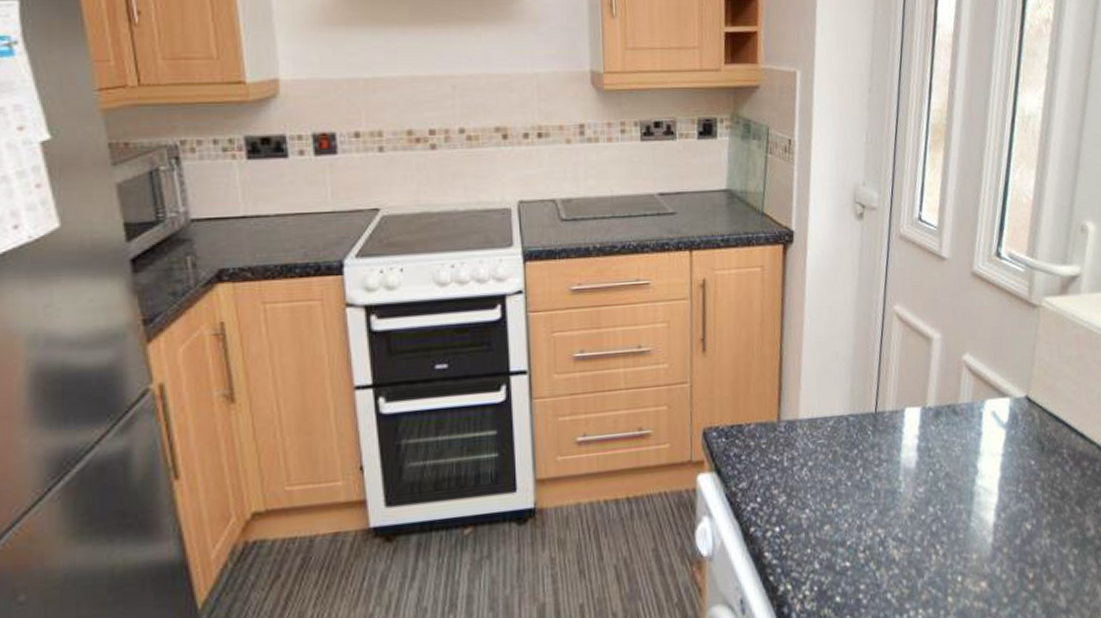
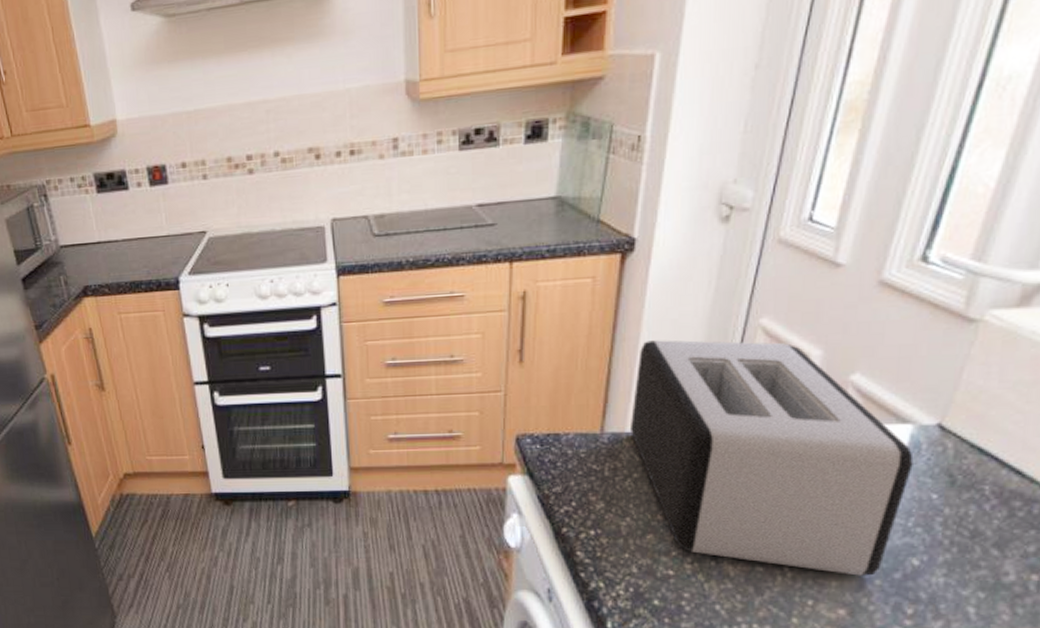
toaster: none [802,326,1015,546] -> present [631,340,914,576]

